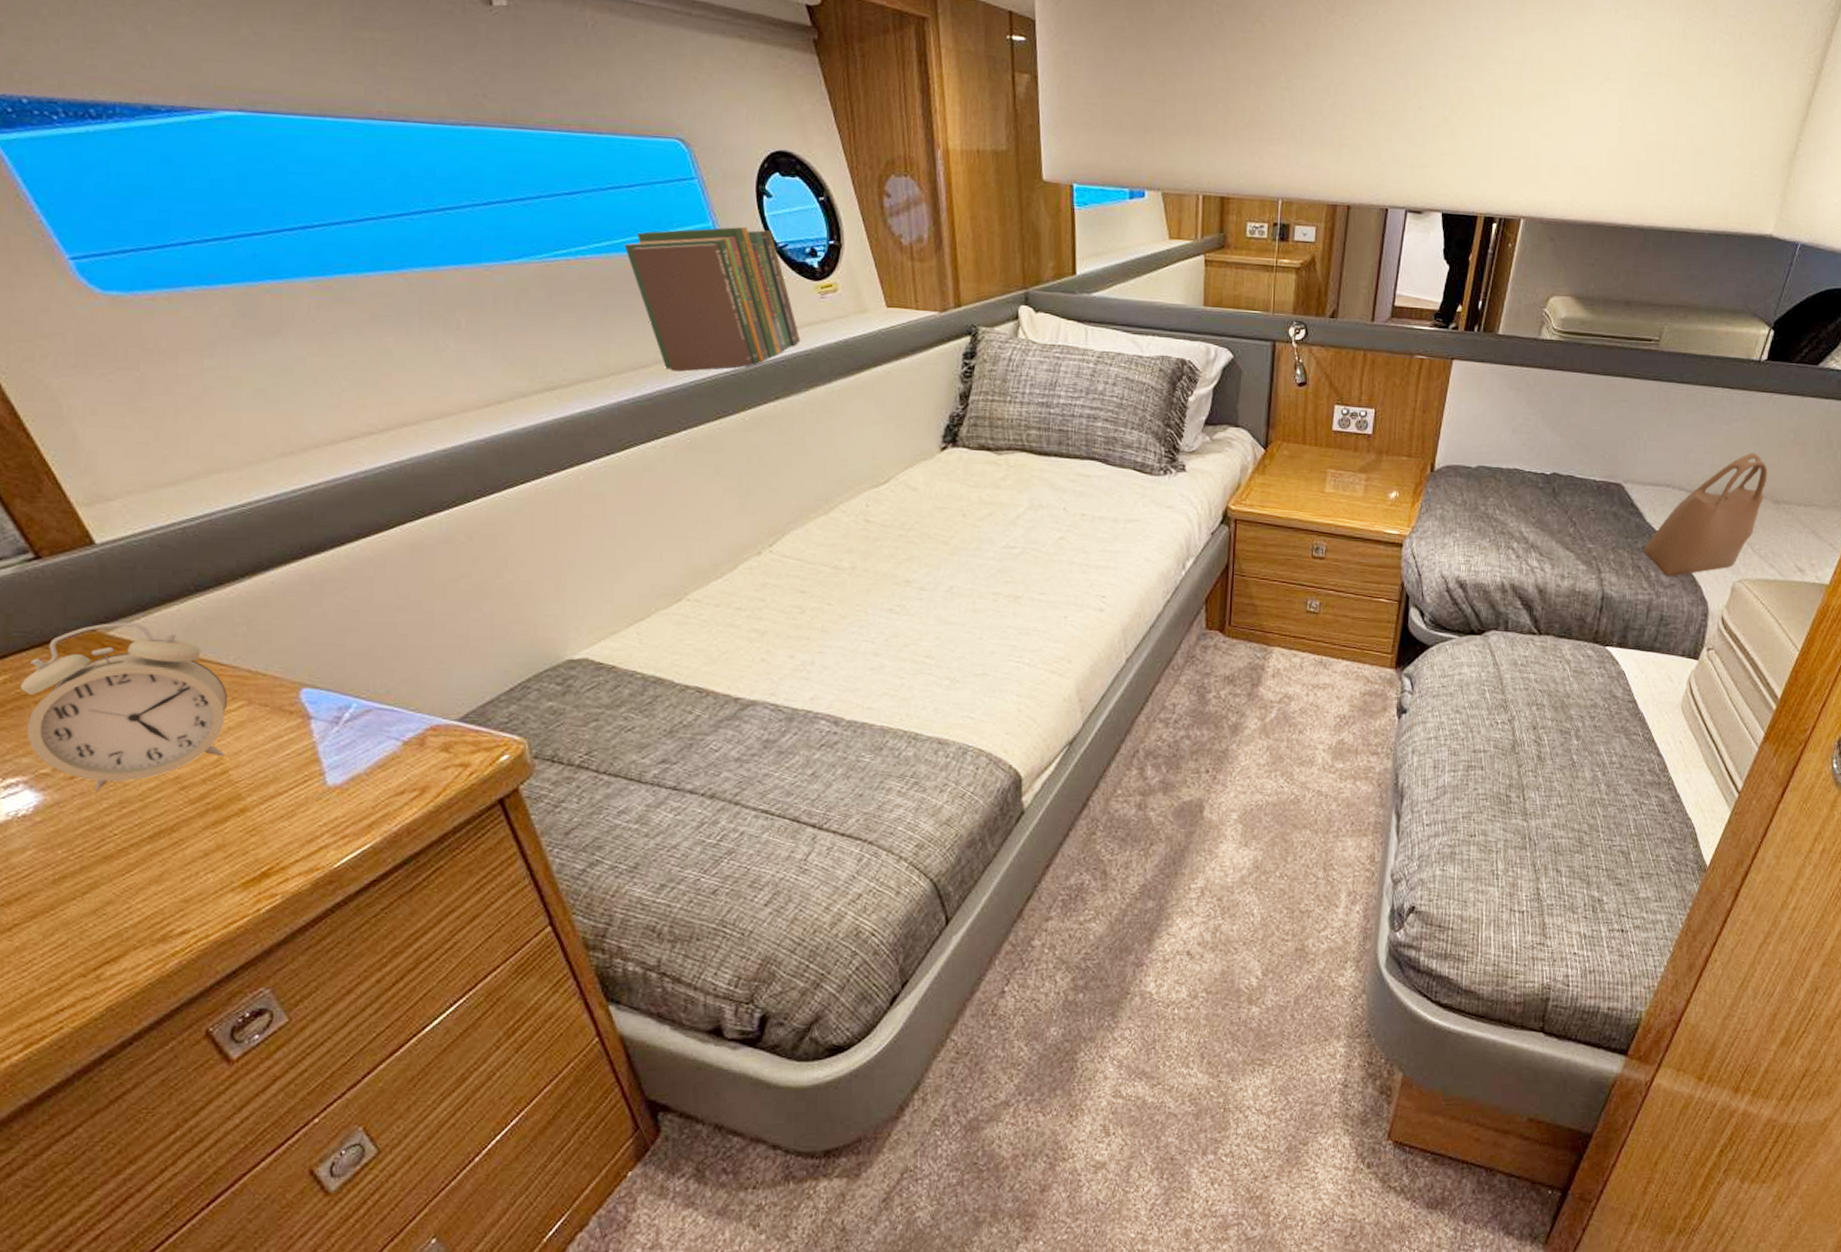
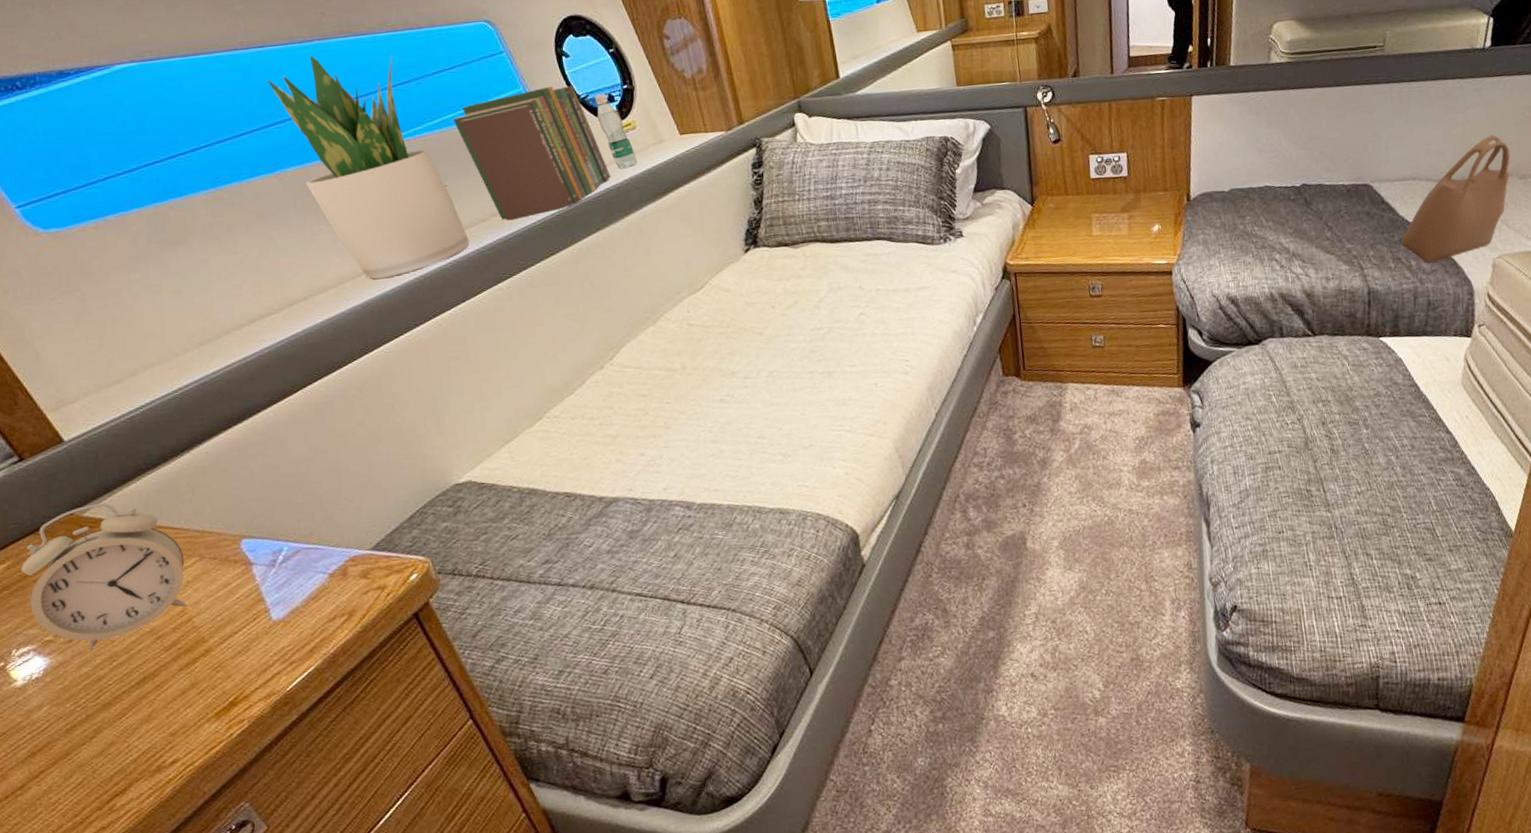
planter: none [405,142,624,414] -> present [267,55,469,280]
bottle: none [794,246,834,335] -> present [594,94,638,169]

